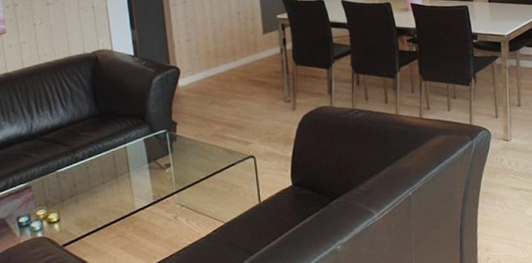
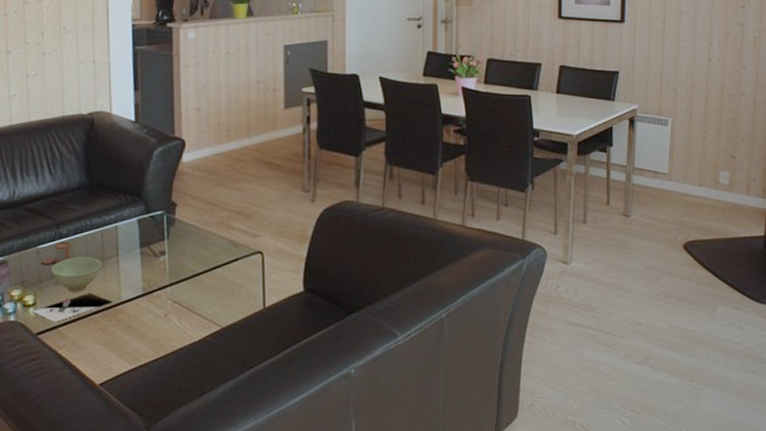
architectural model: none [57,206,128,234] -> present [32,293,113,322]
candle: none [61,164,87,186] -> present [41,241,71,265]
bowl: none [71,175,115,207] -> present [51,257,102,292]

